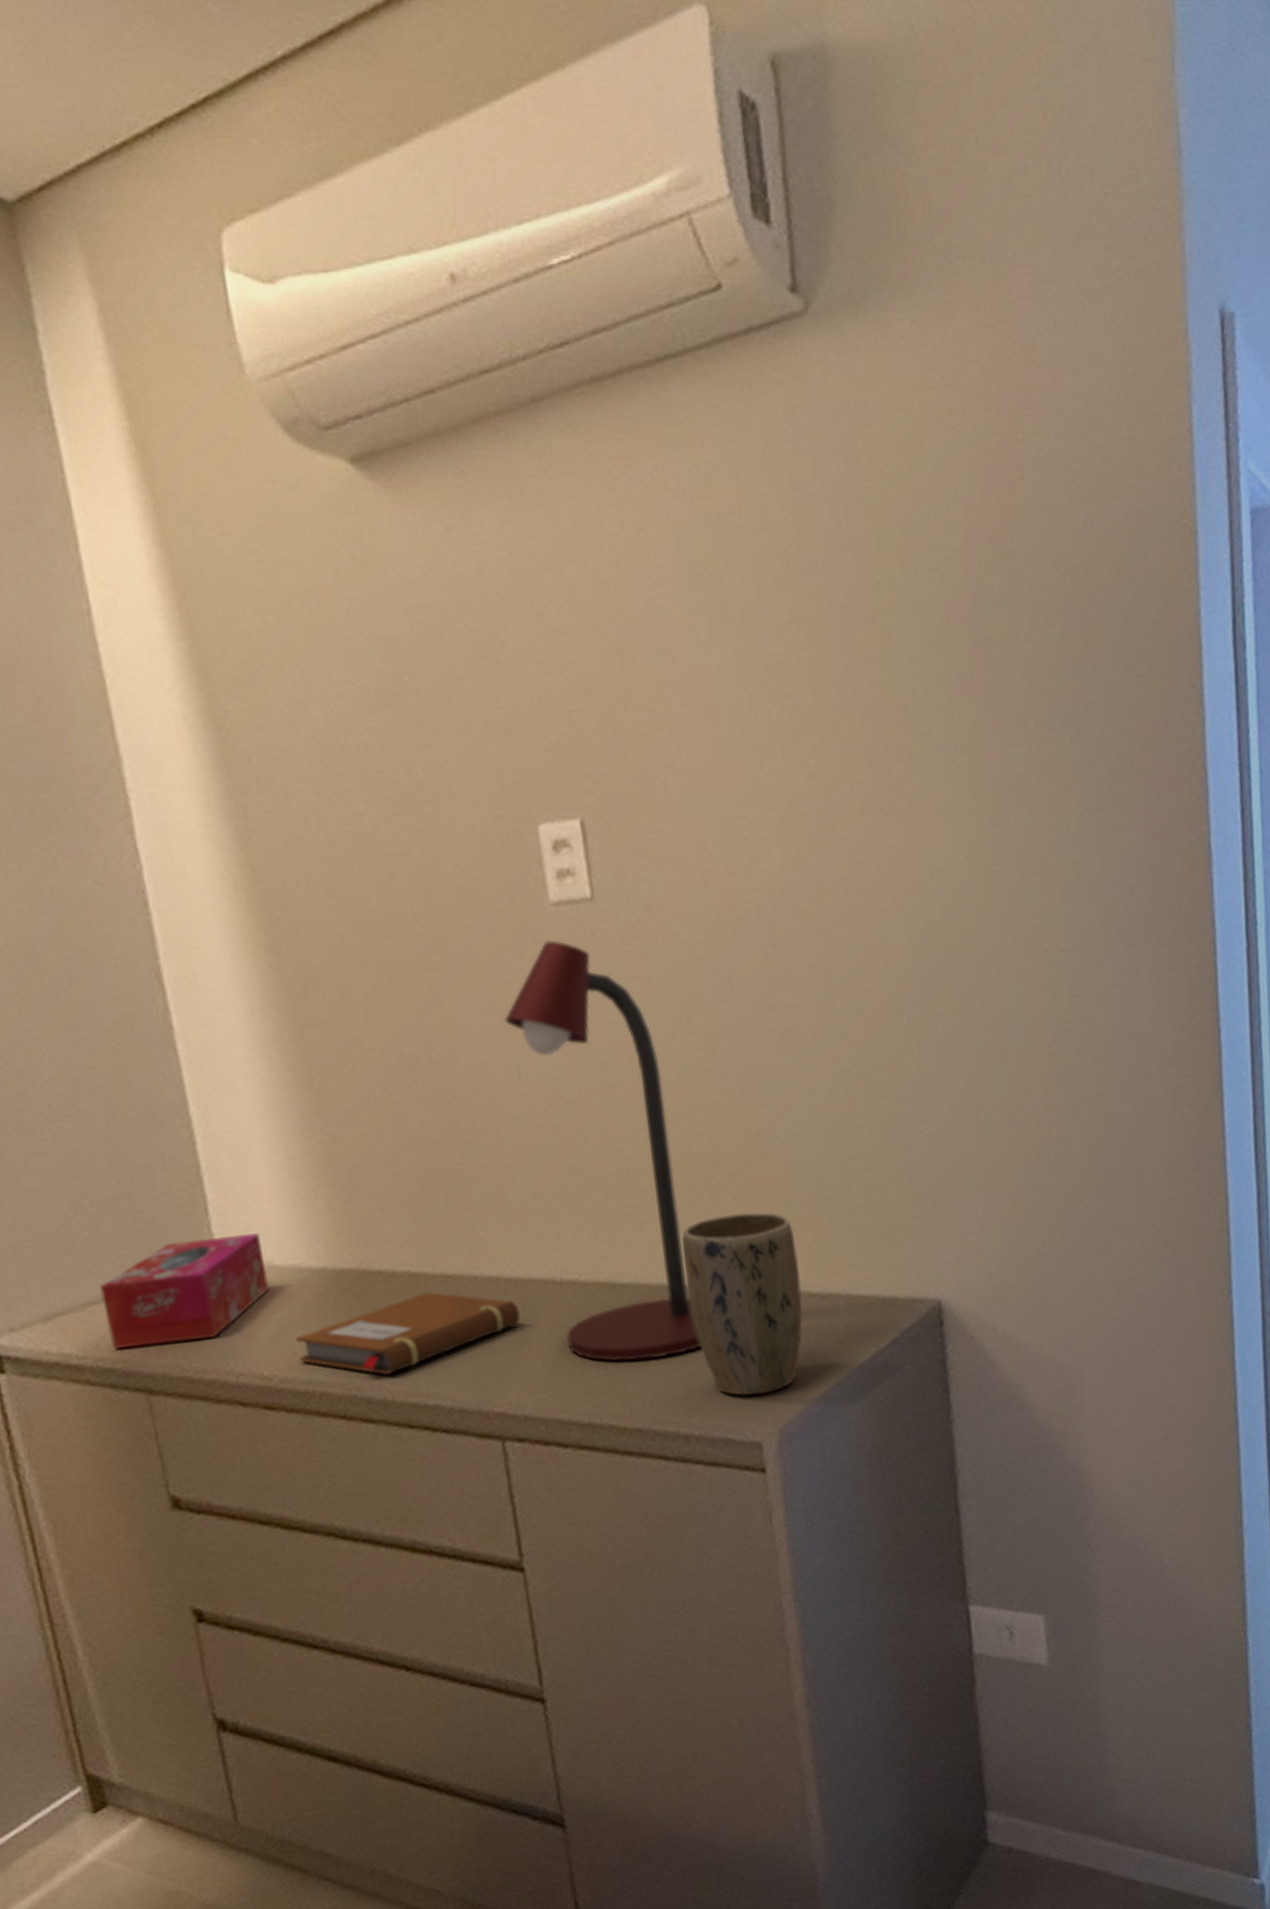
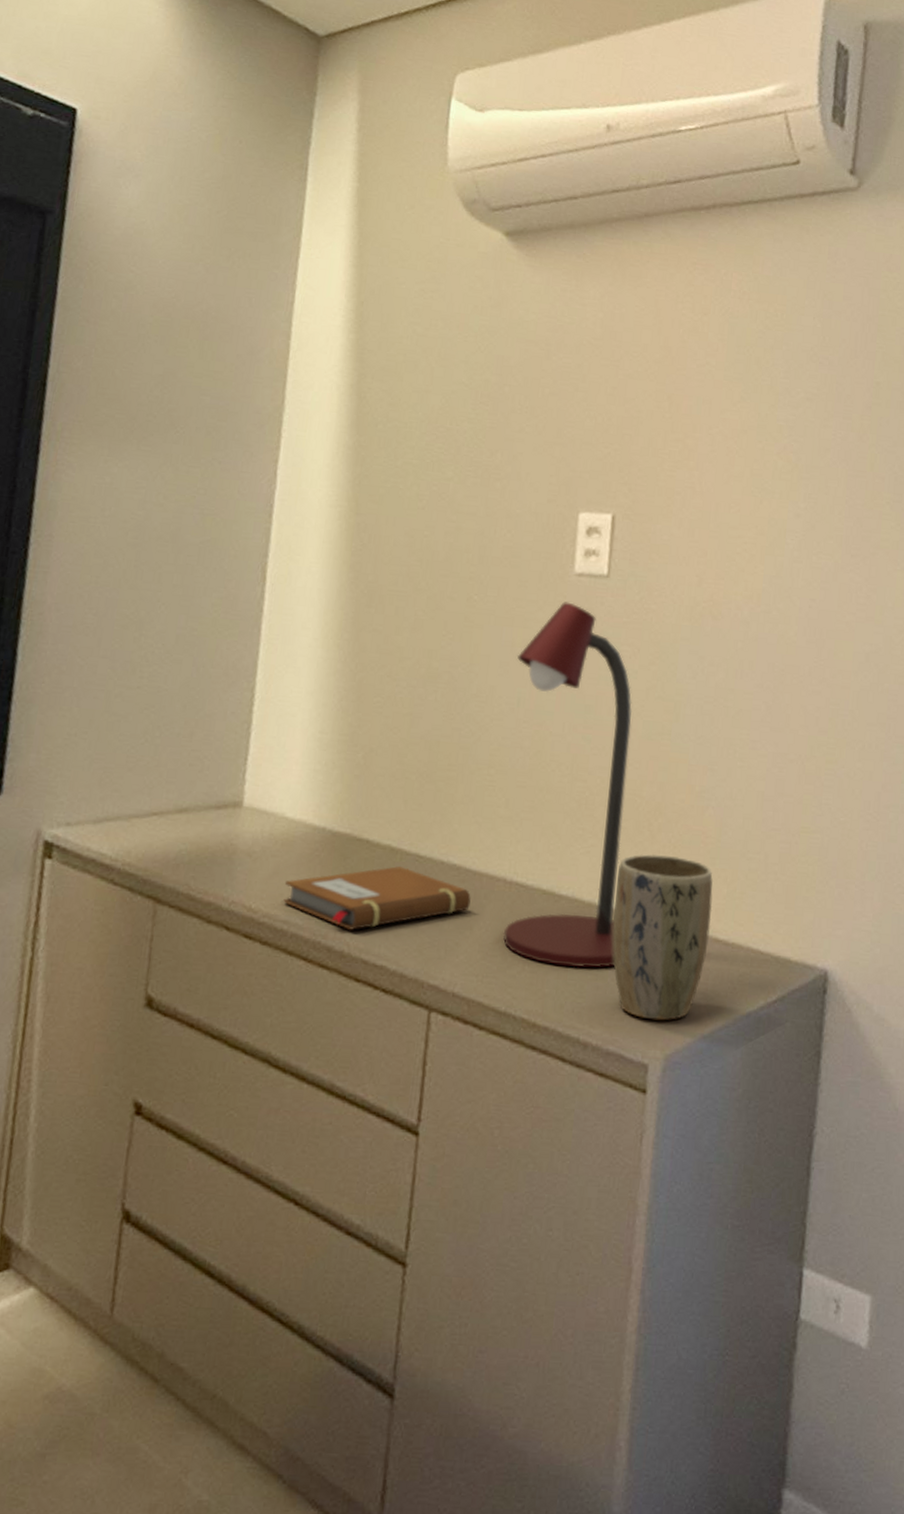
tissue box: present [99,1233,269,1349] -> none [140,781,281,867]

